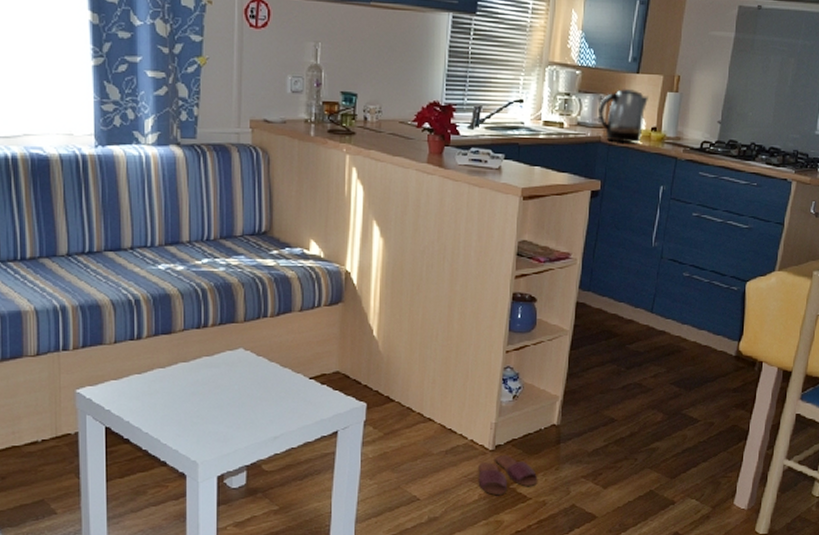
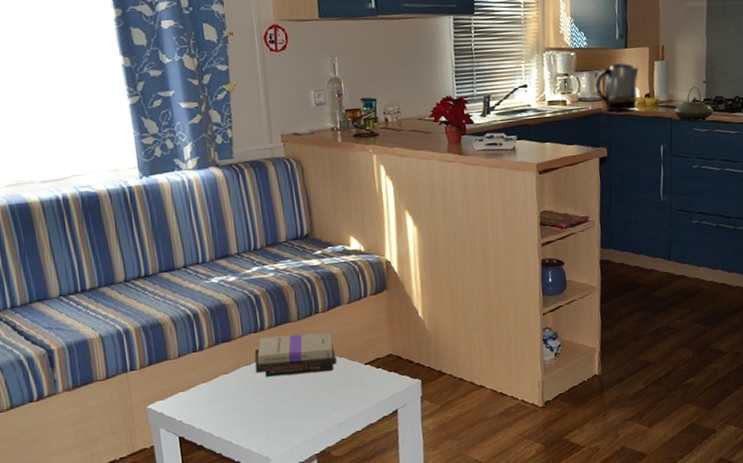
books: none [193,335,280,381] -> present [254,332,337,377]
slippers: present [478,455,538,495] -> none [532,409,588,449]
teapot: none [680,125,725,163] -> present [673,86,714,120]

